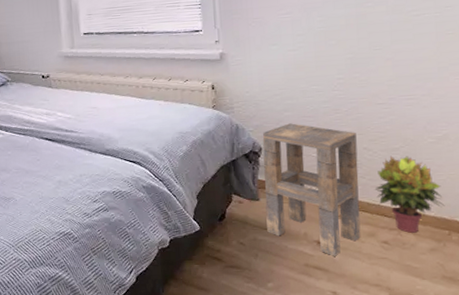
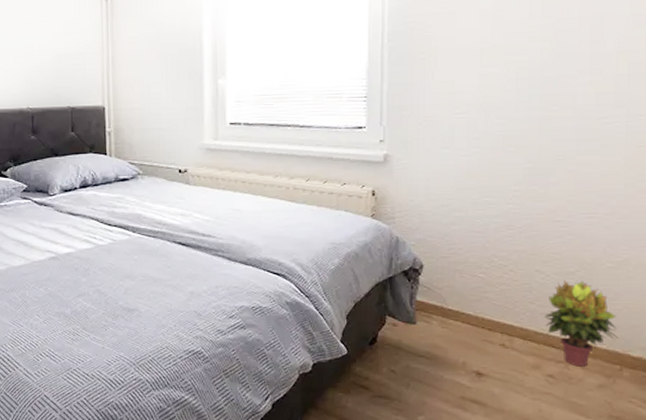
side table: present [262,123,361,256] -> none [422,238,529,389]

